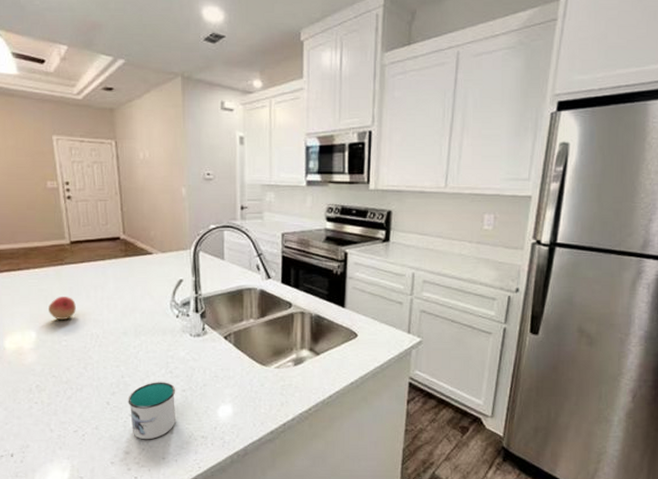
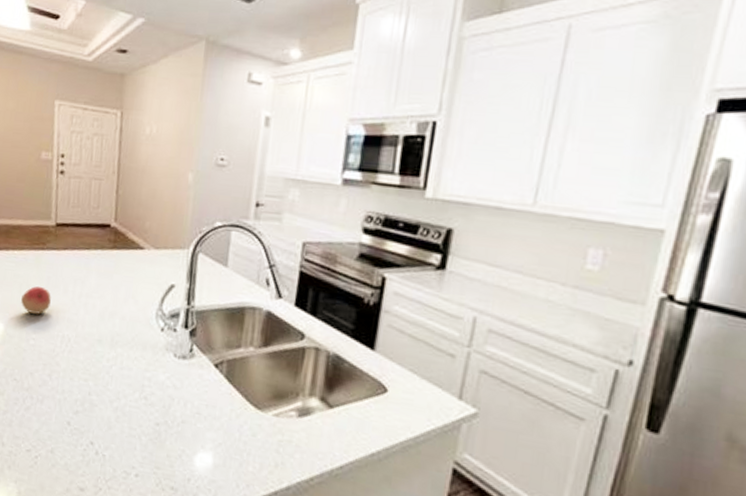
mug: present [128,382,176,440] -> none [90,406,149,479]

